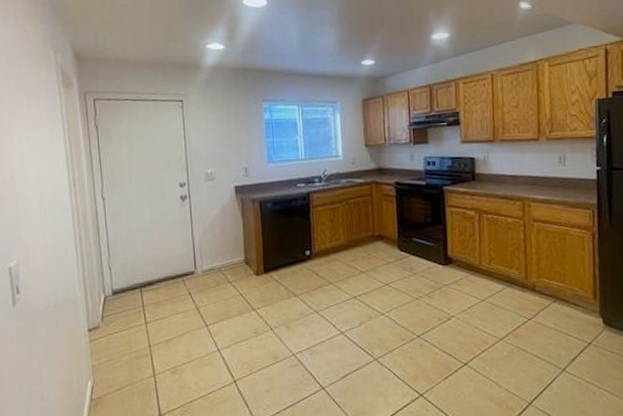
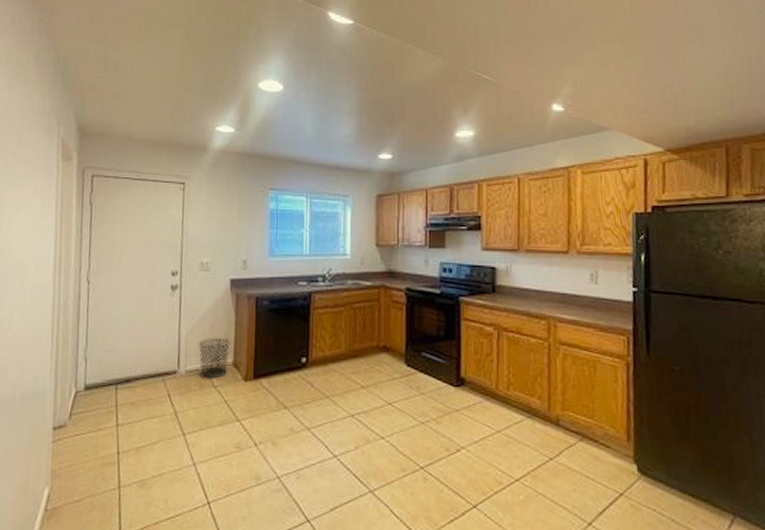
waste bin: none [211,239,241,276] -> present [198,337,231,379]

